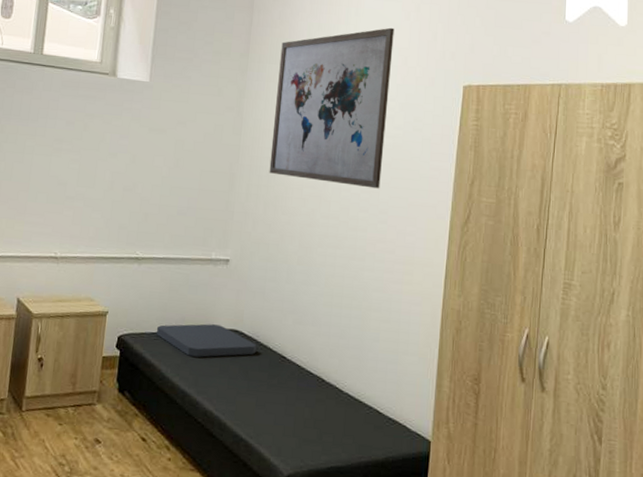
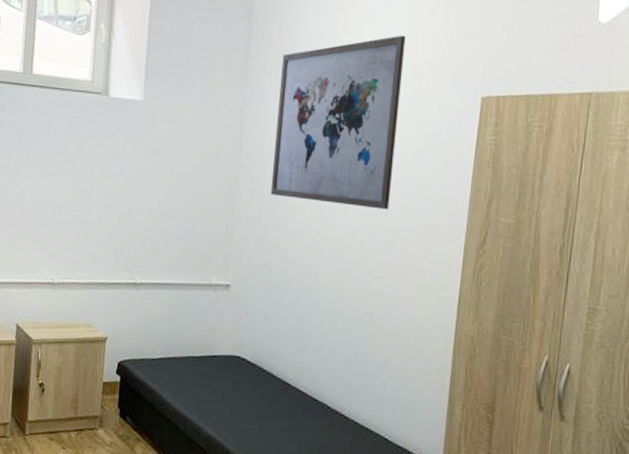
cushion: present [157,324,257,358] -> none [157,350,260,384]

